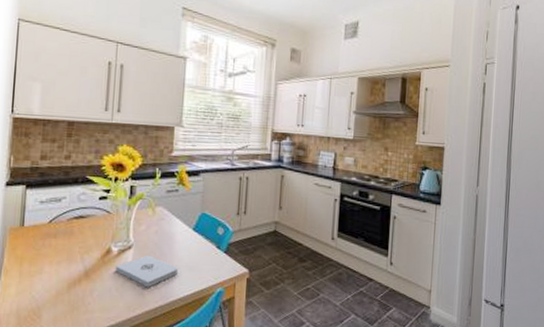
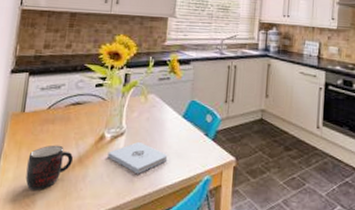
mug: none [29,259,80,305] -> present [25,145,74,190]

